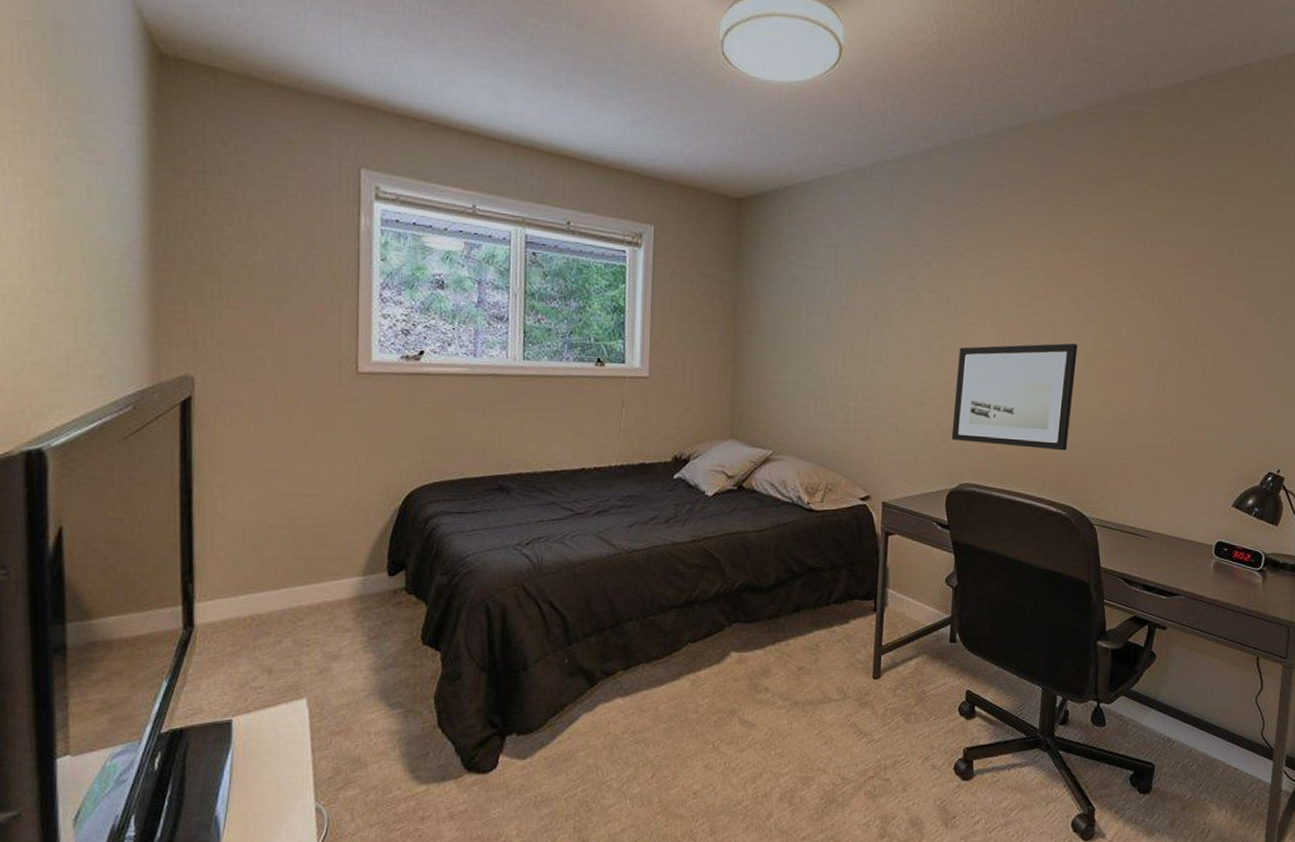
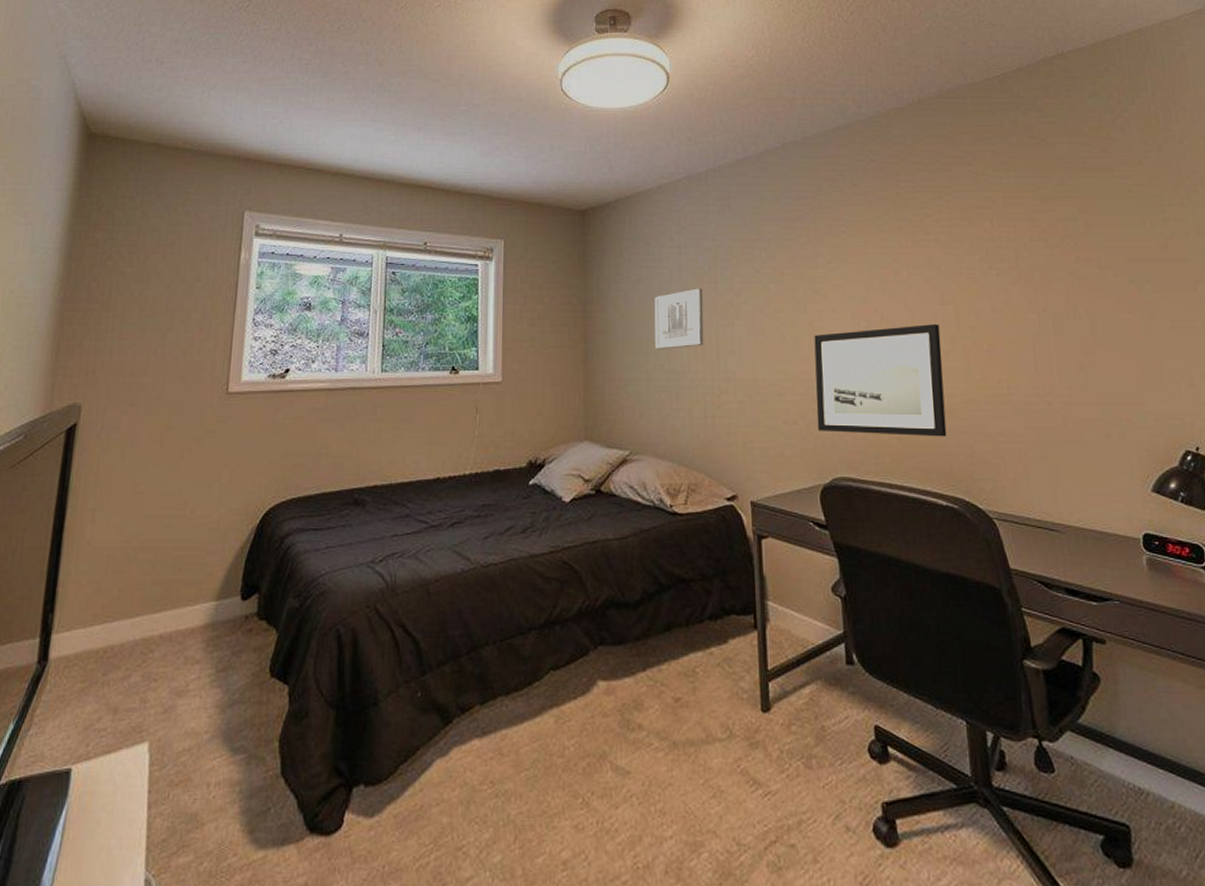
wall art: none [804,292,856,353] -> present [654,288,704,349]

